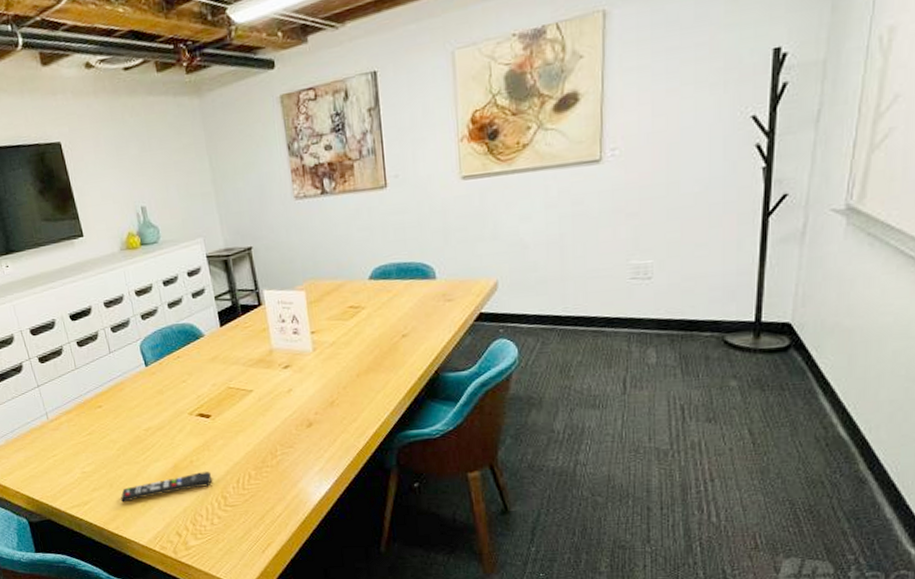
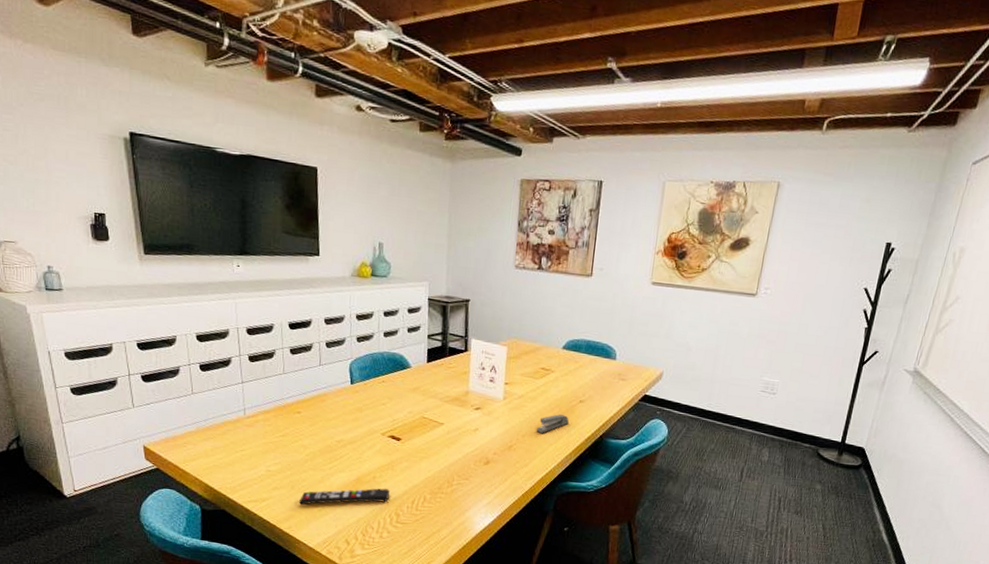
stapler: none [357,355,394,381] -> present [536,414,569,433]

